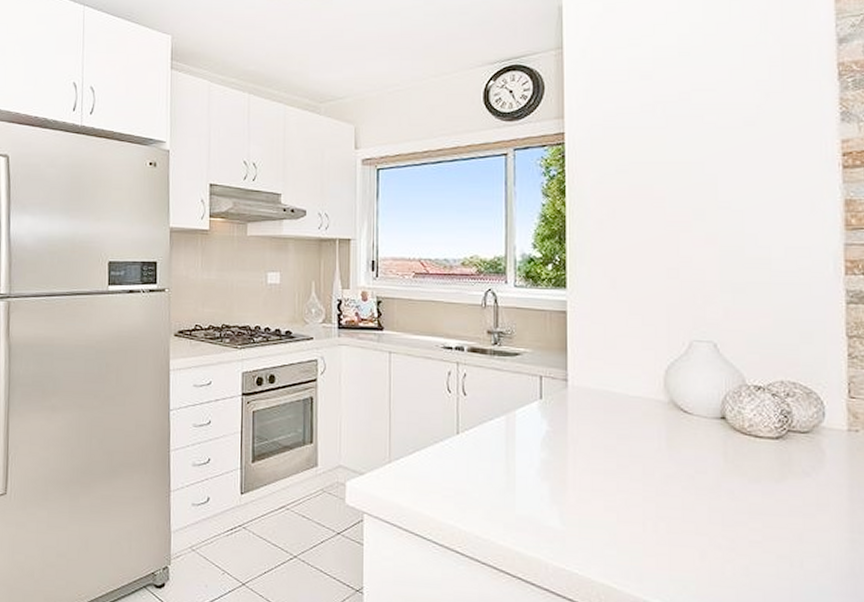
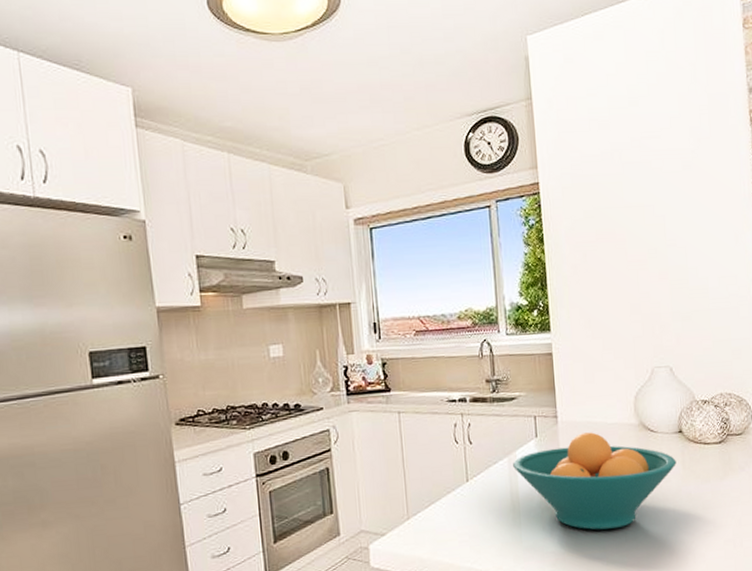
fruit bowl: none [511,402,716,515] -> present [513,432,677,530]

